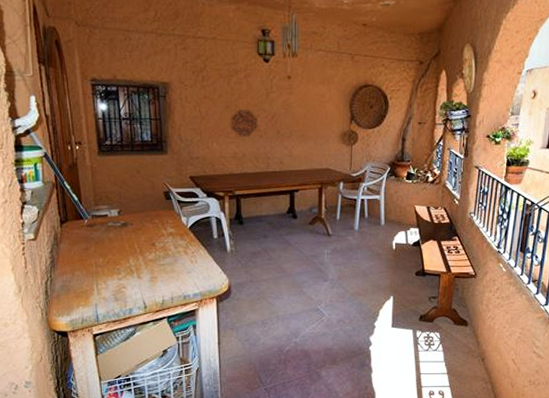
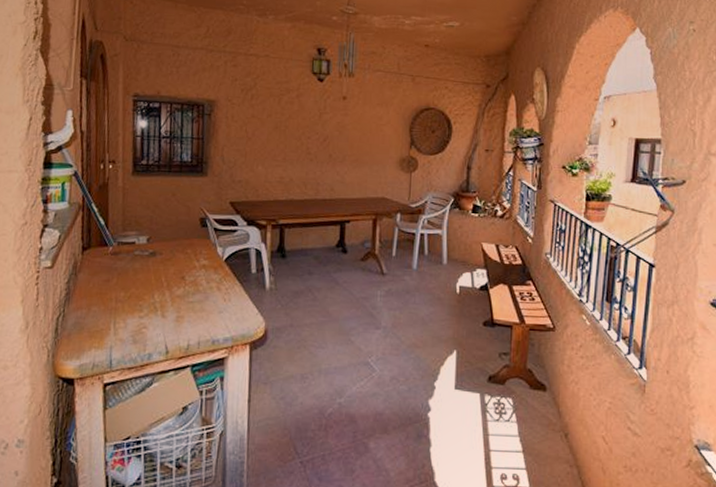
decorative platter: present [230,108,258,137] -> none [278,129,309,161]

